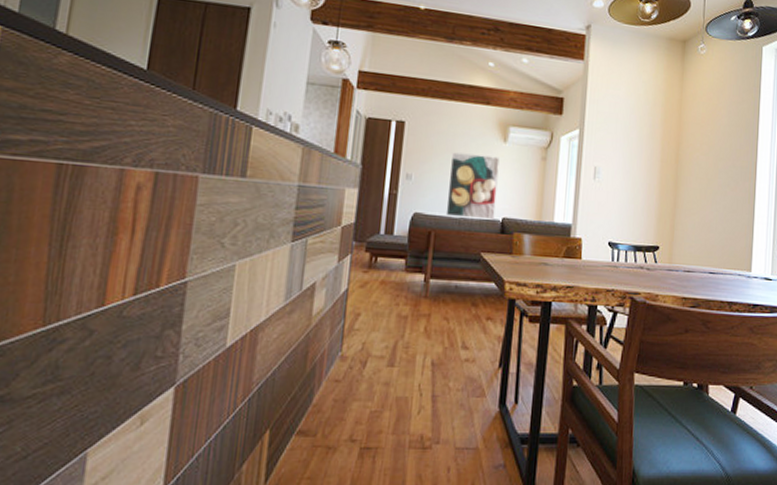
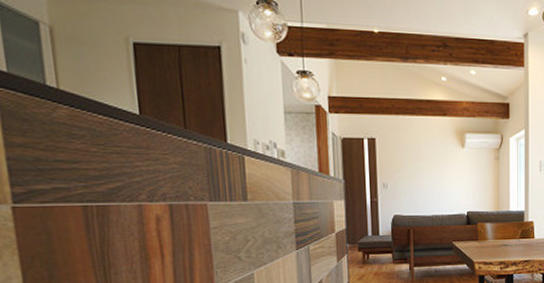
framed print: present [445,152,500,220] -> none [419,161,461,215]

